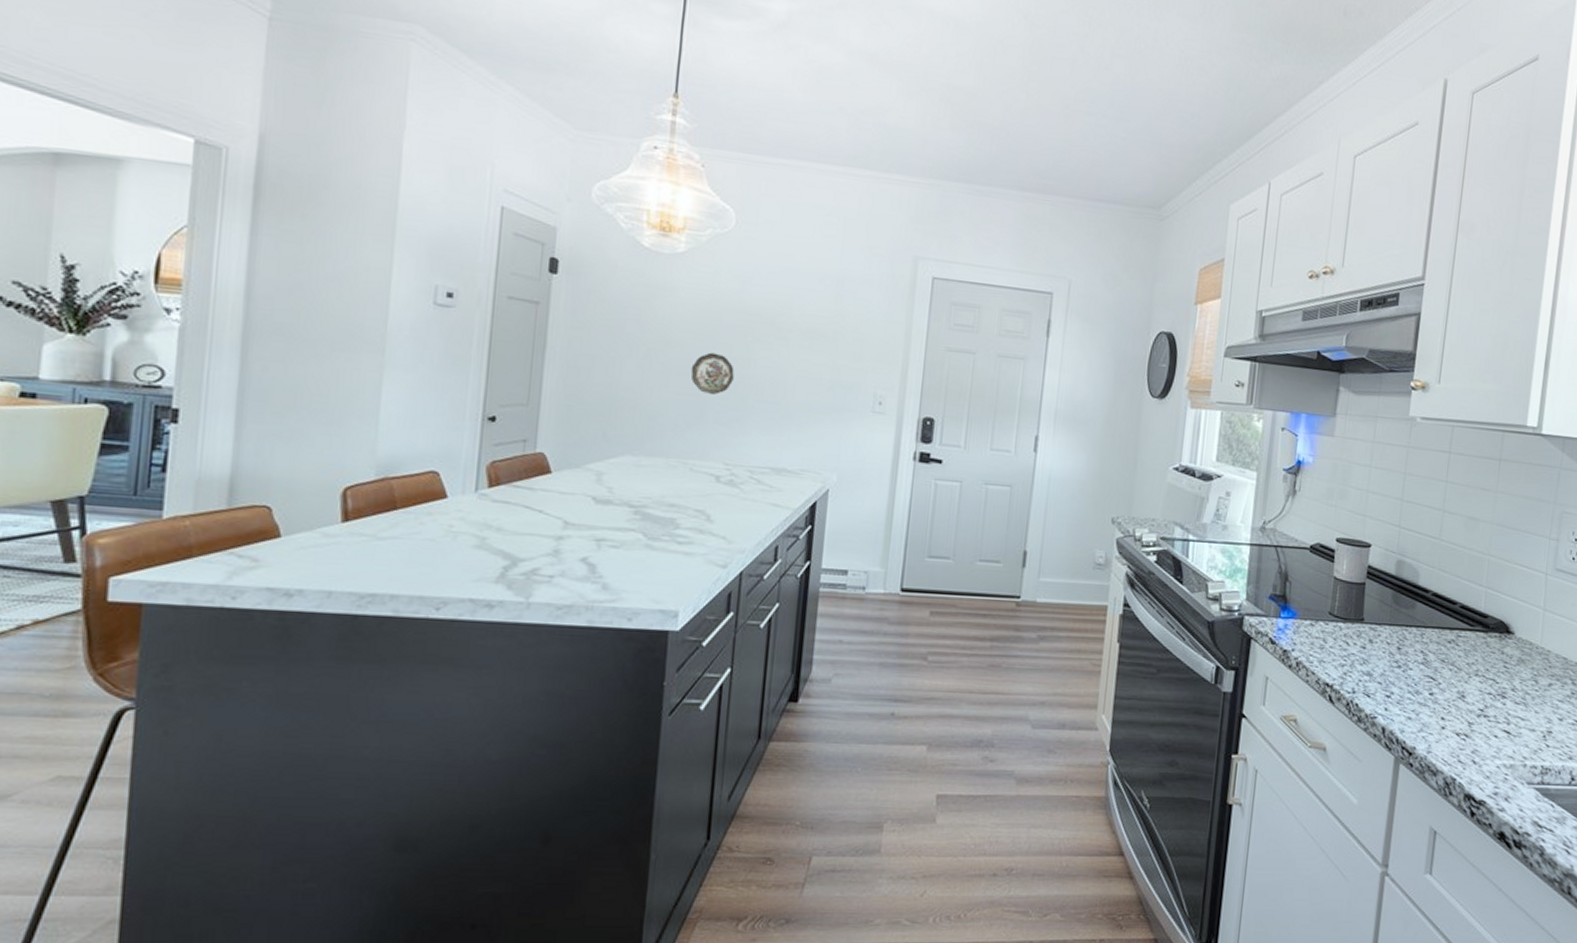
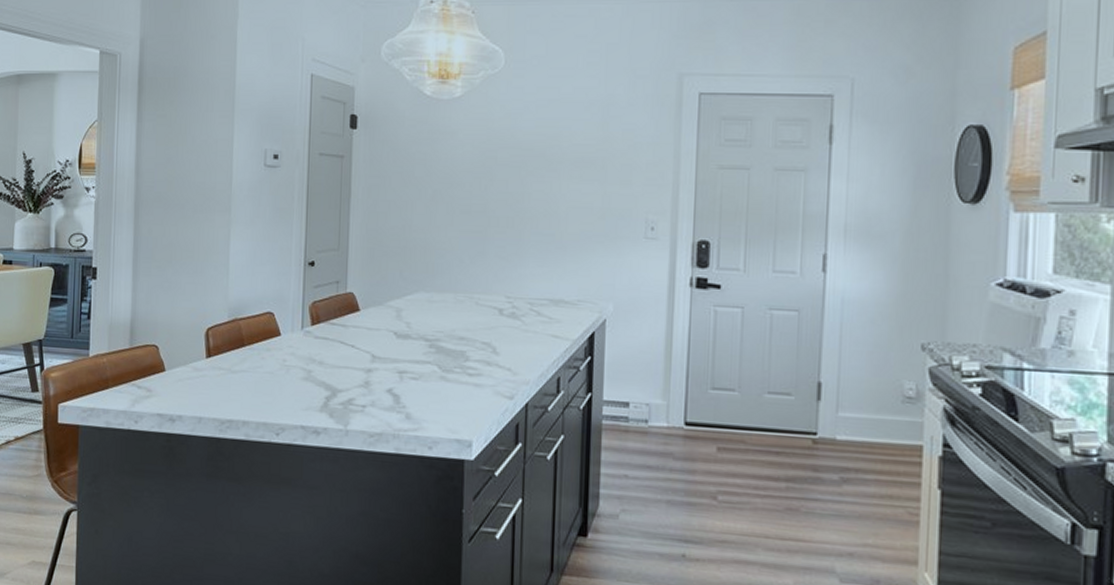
decorative plate: present [690,352,734,395] -> none [472,189,511,230]

